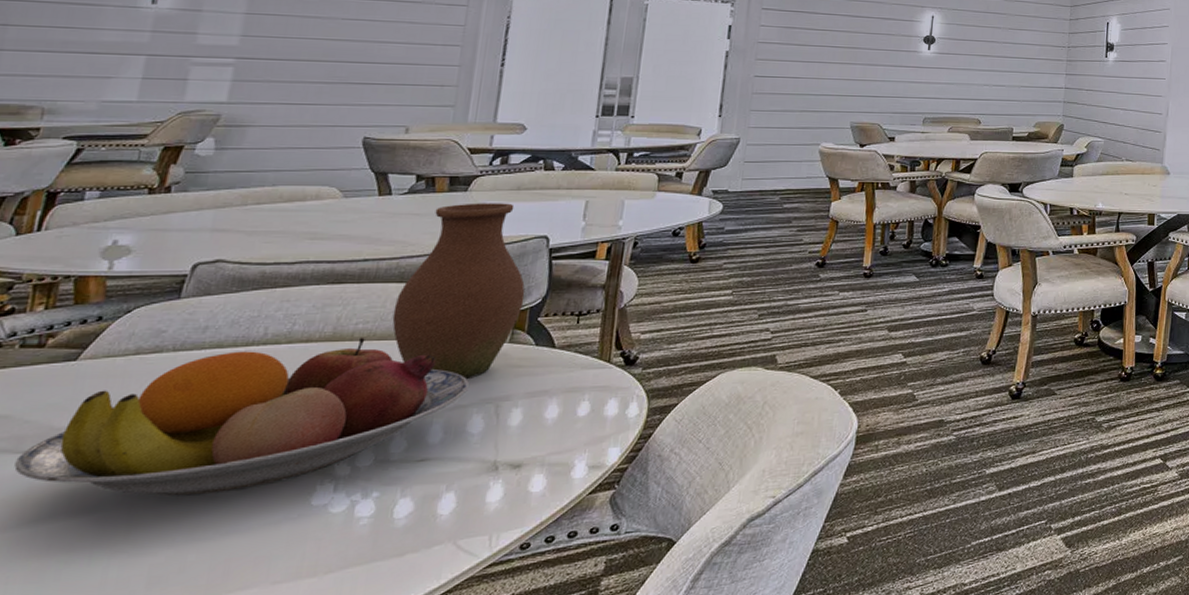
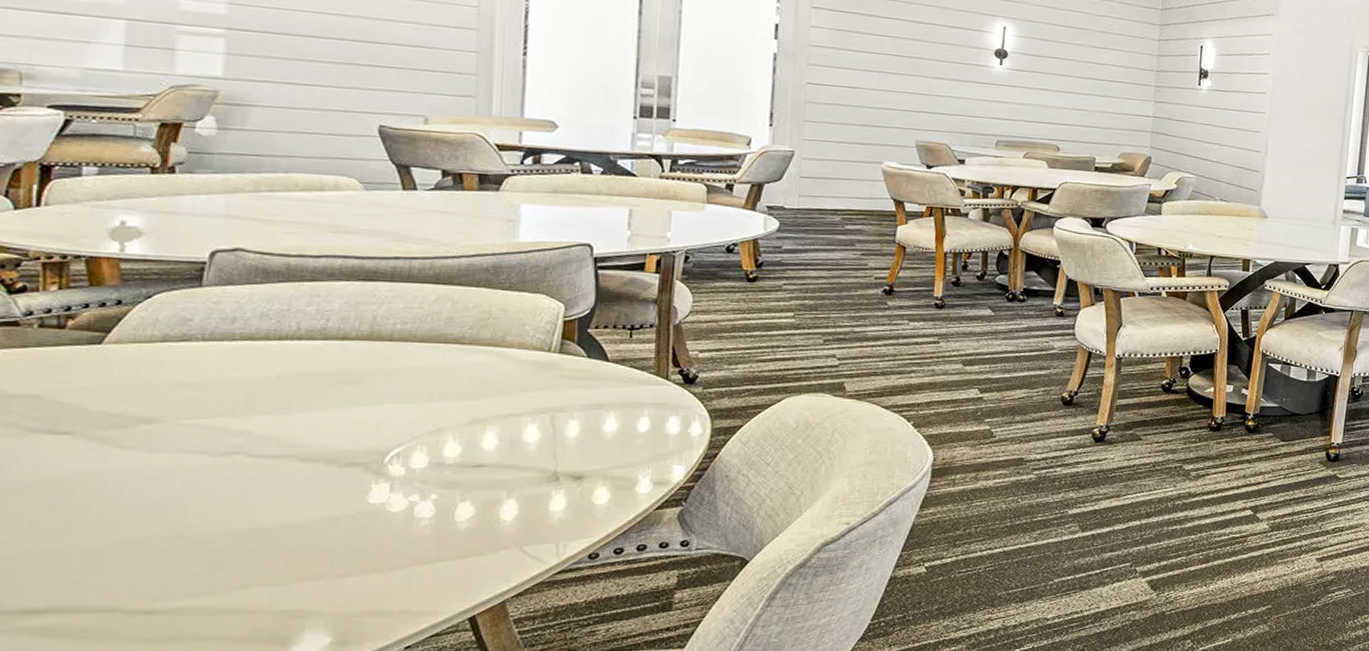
fruit bowl: present [14,337,469,496] -> none [54,338,520,487]
vase: present [392,203,525,379] -> none [432,204,572,387]

